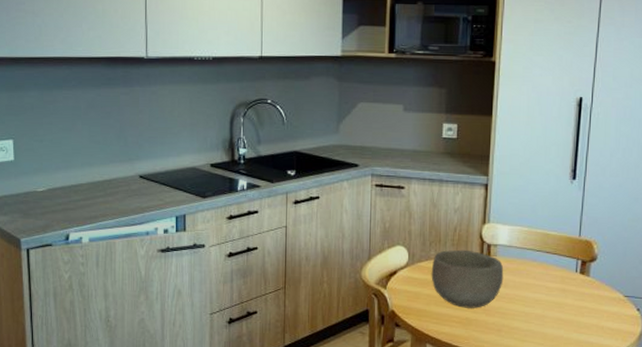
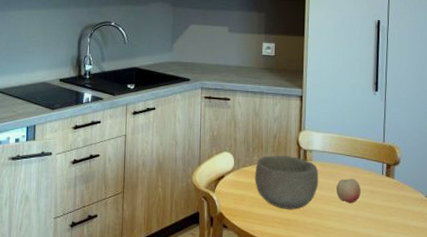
fruit: none [523,276,552,302] -> present [336,179,362,203]

